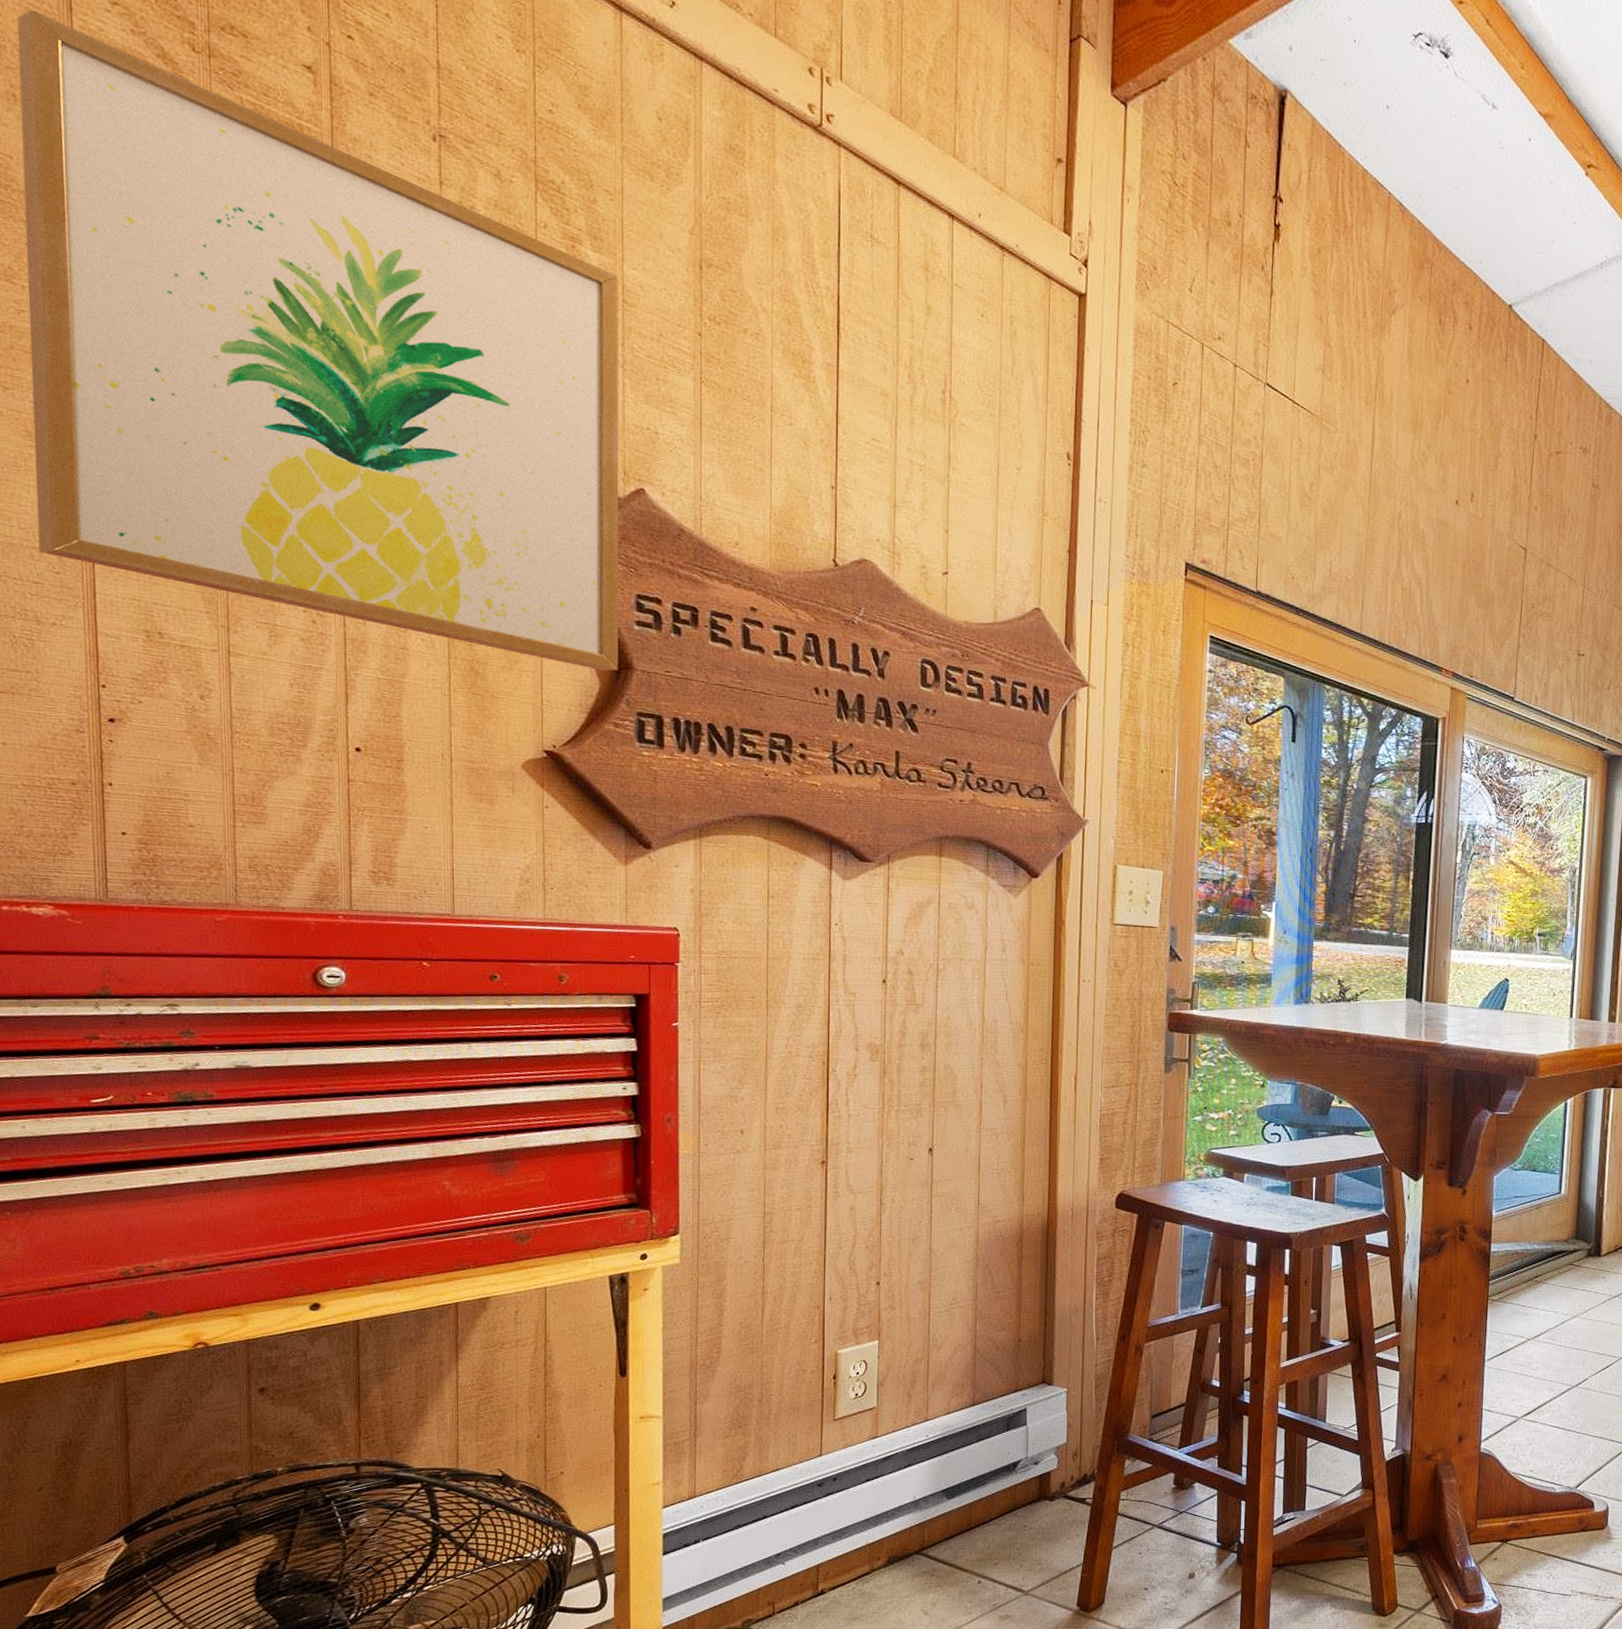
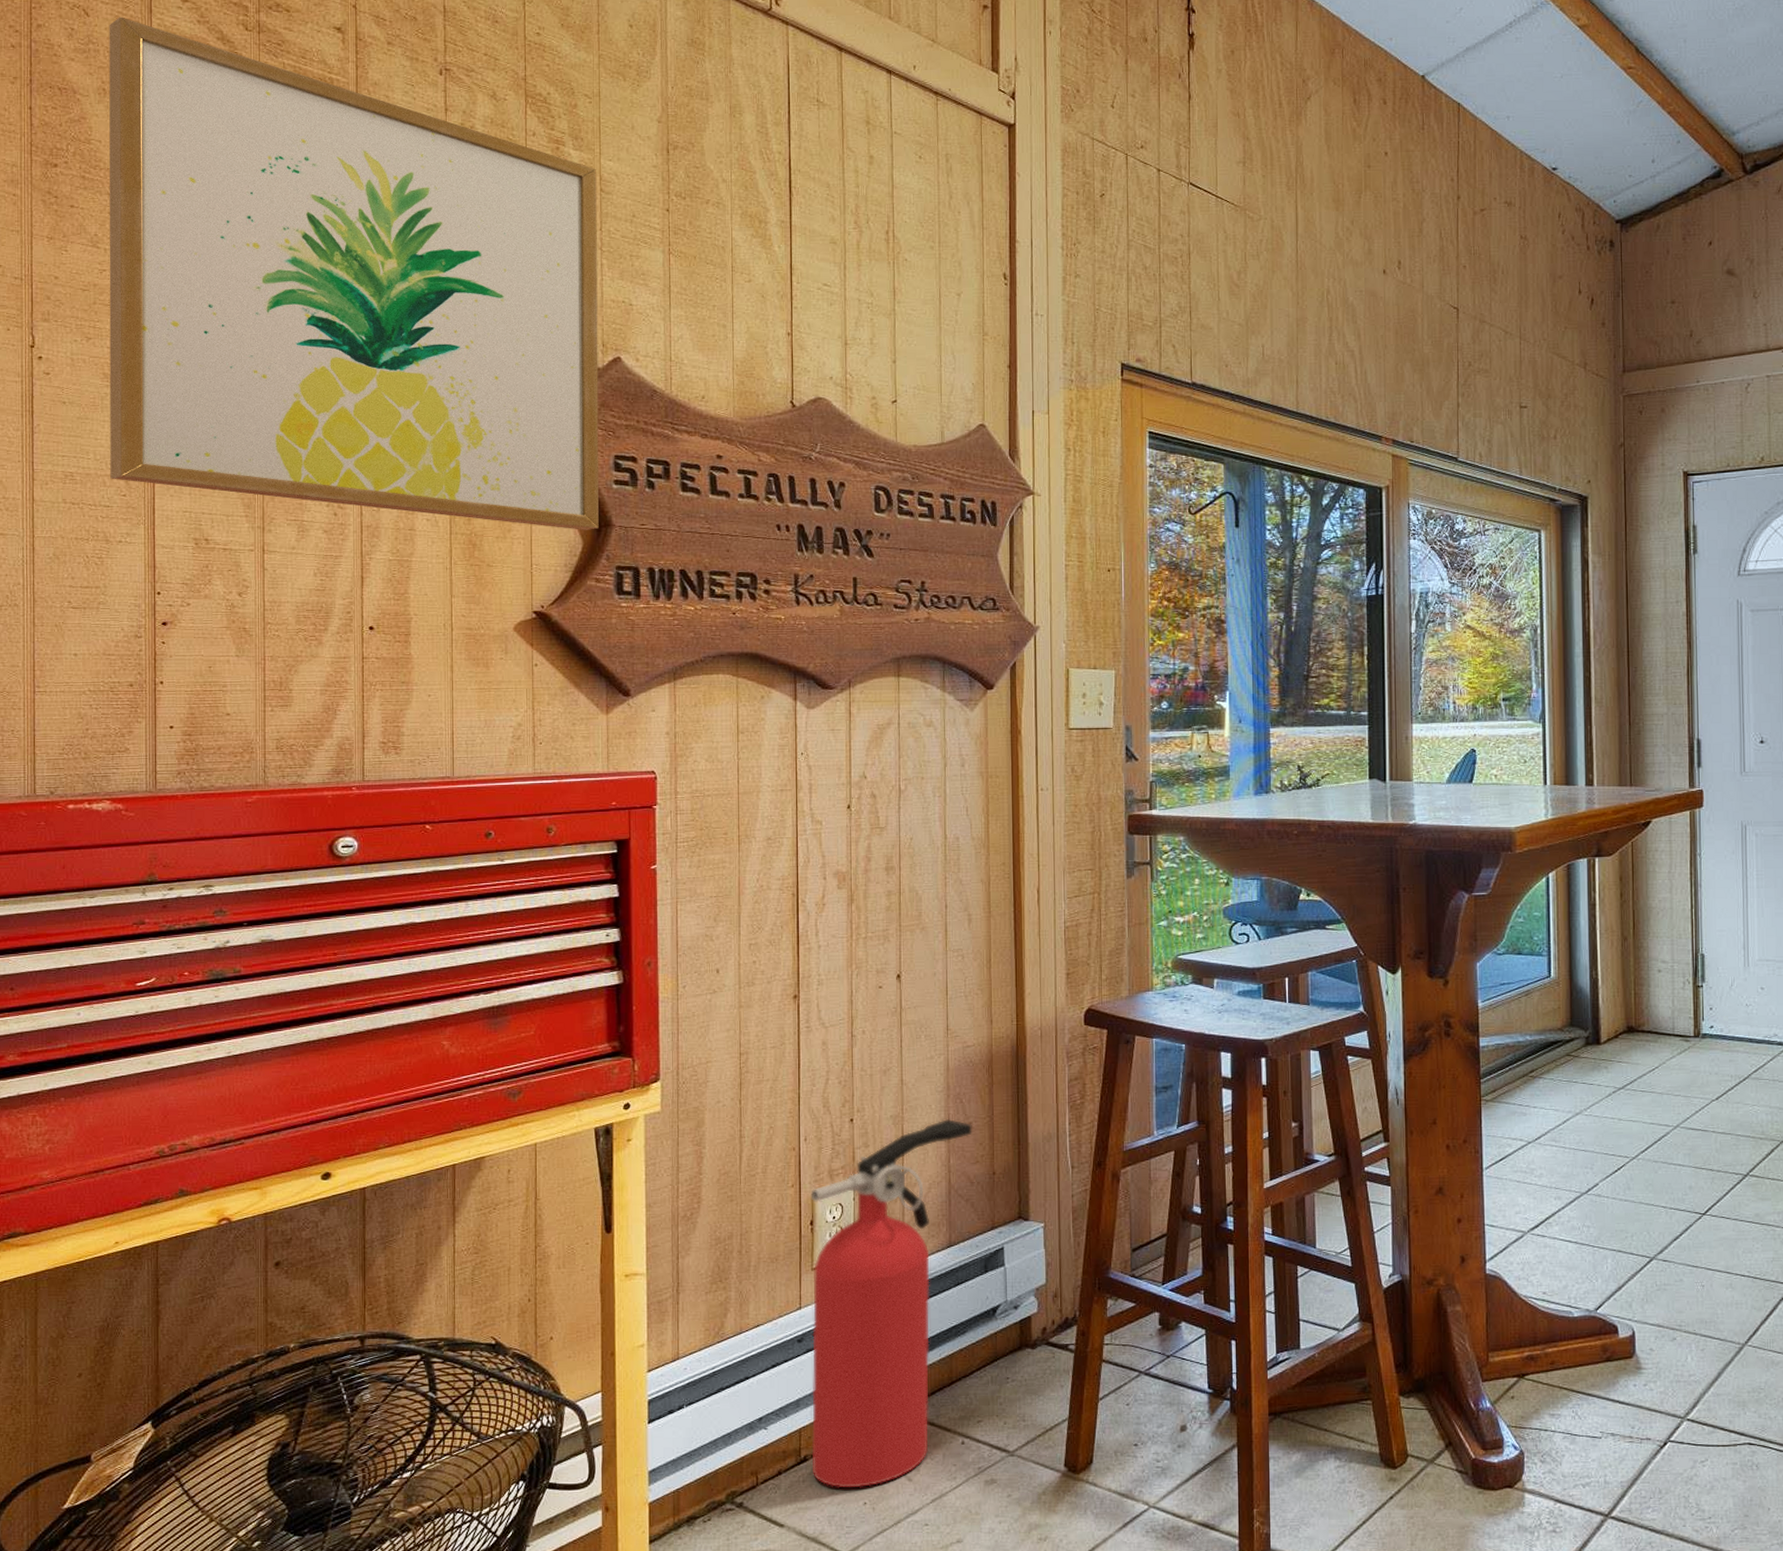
fire extinguisher: none [829,1287,1000,1620] -> present [810,1118,972,1488]

